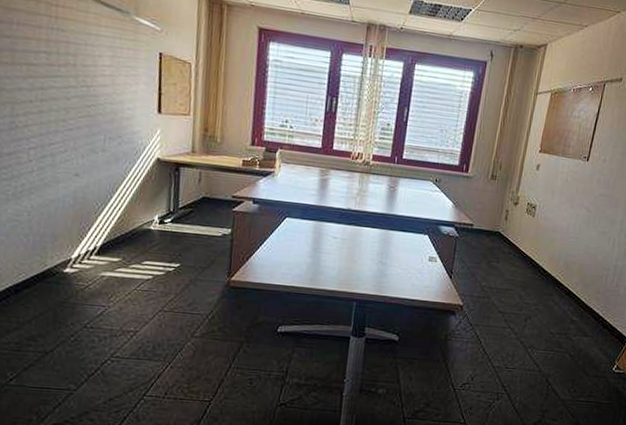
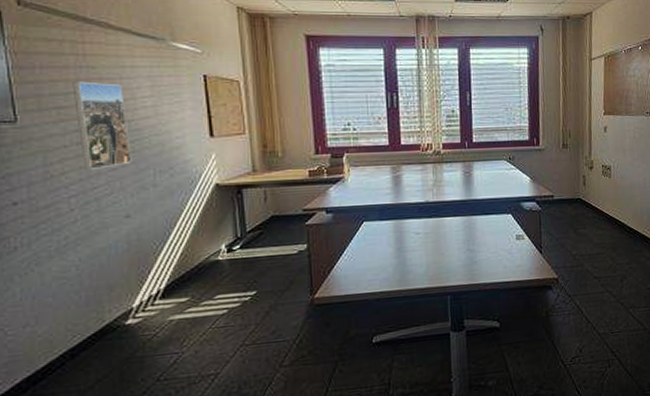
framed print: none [42,41,87,128] -> present [72,81,132,171]

